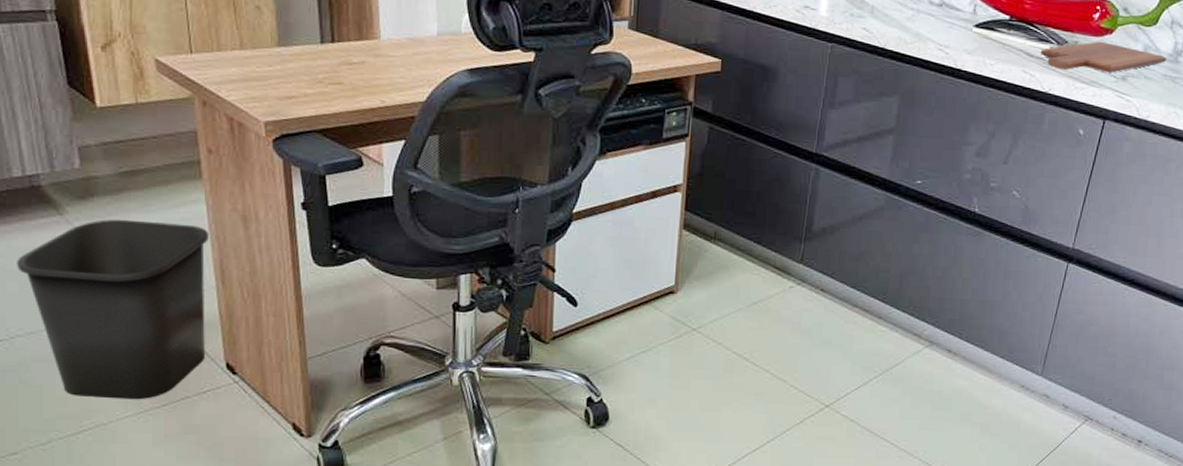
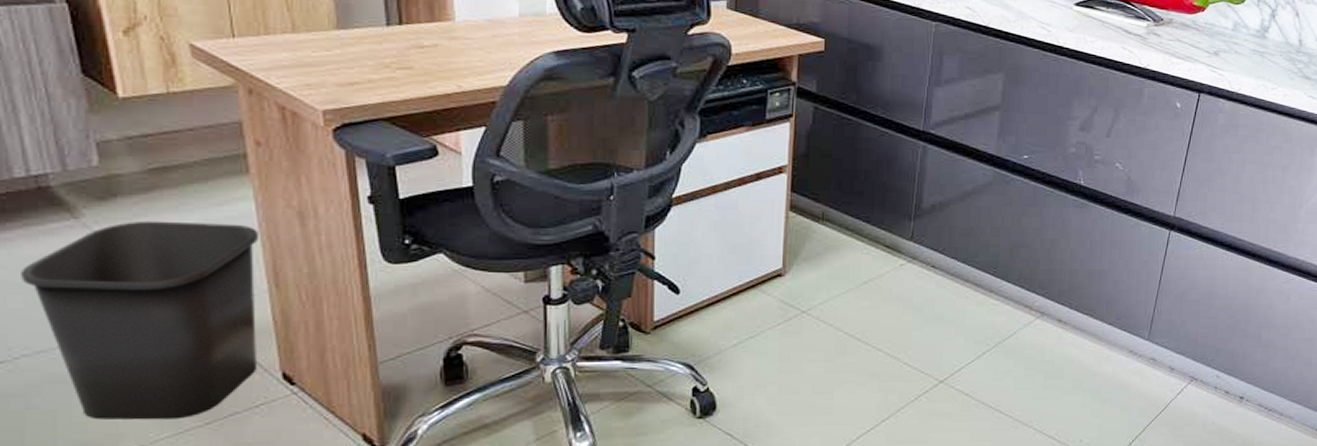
cutting board: present [1040,41,1166,73] -> none [1137,18,1254,49]

